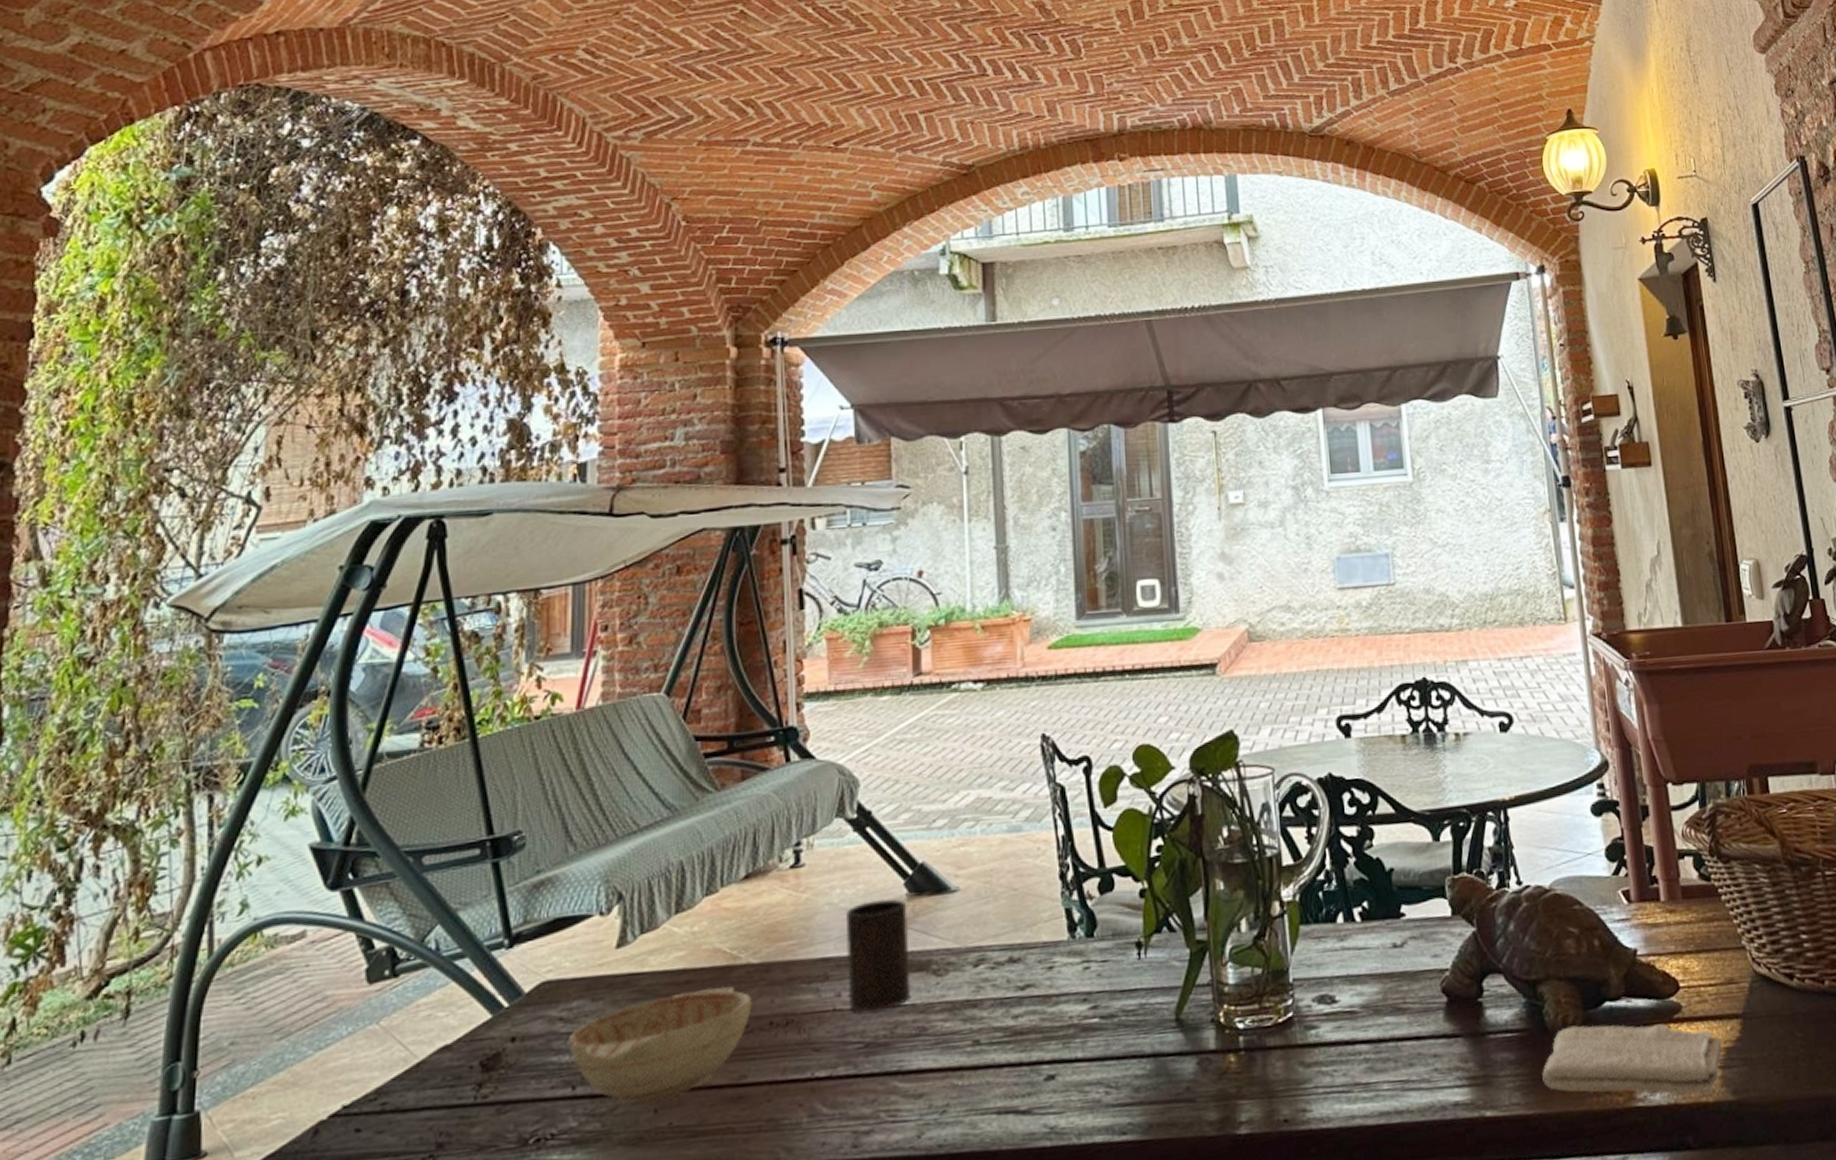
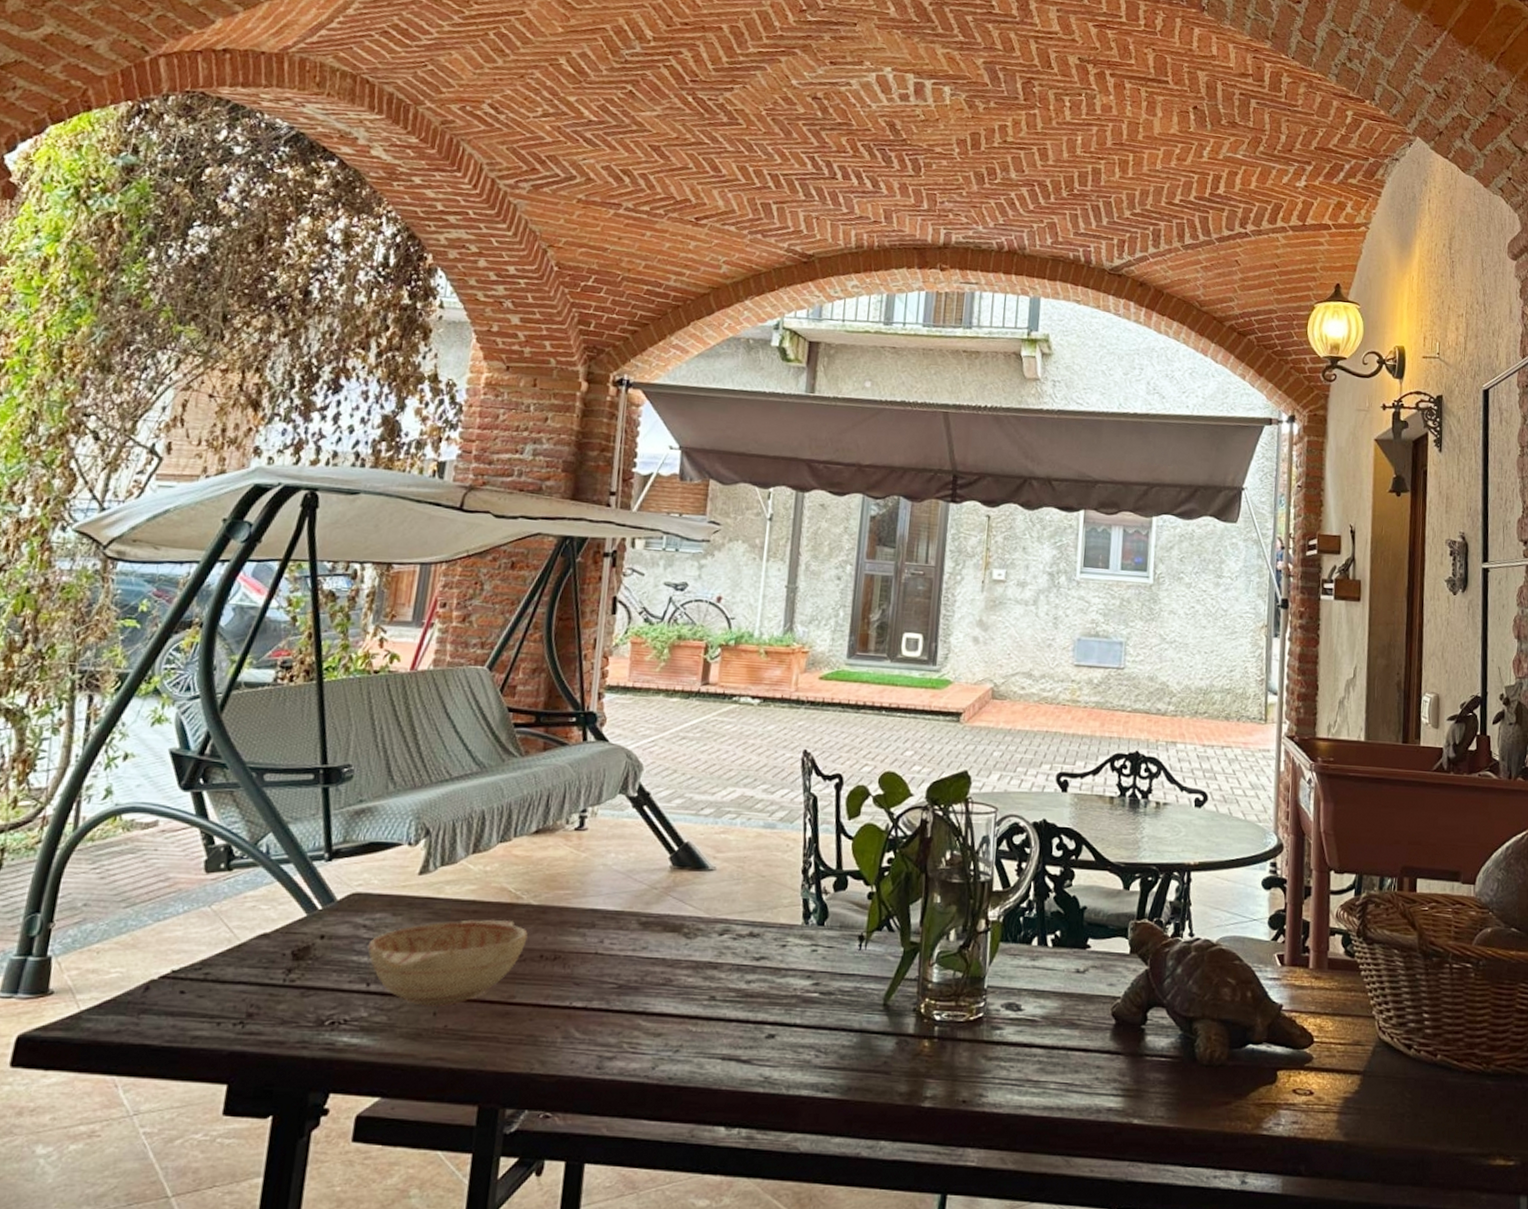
cup: present [845,899,911,1013] -> none [609,867,670,961]
washcloth: present [1542,1023,1722,1096] -> none [1186,1060,1342,1134]

